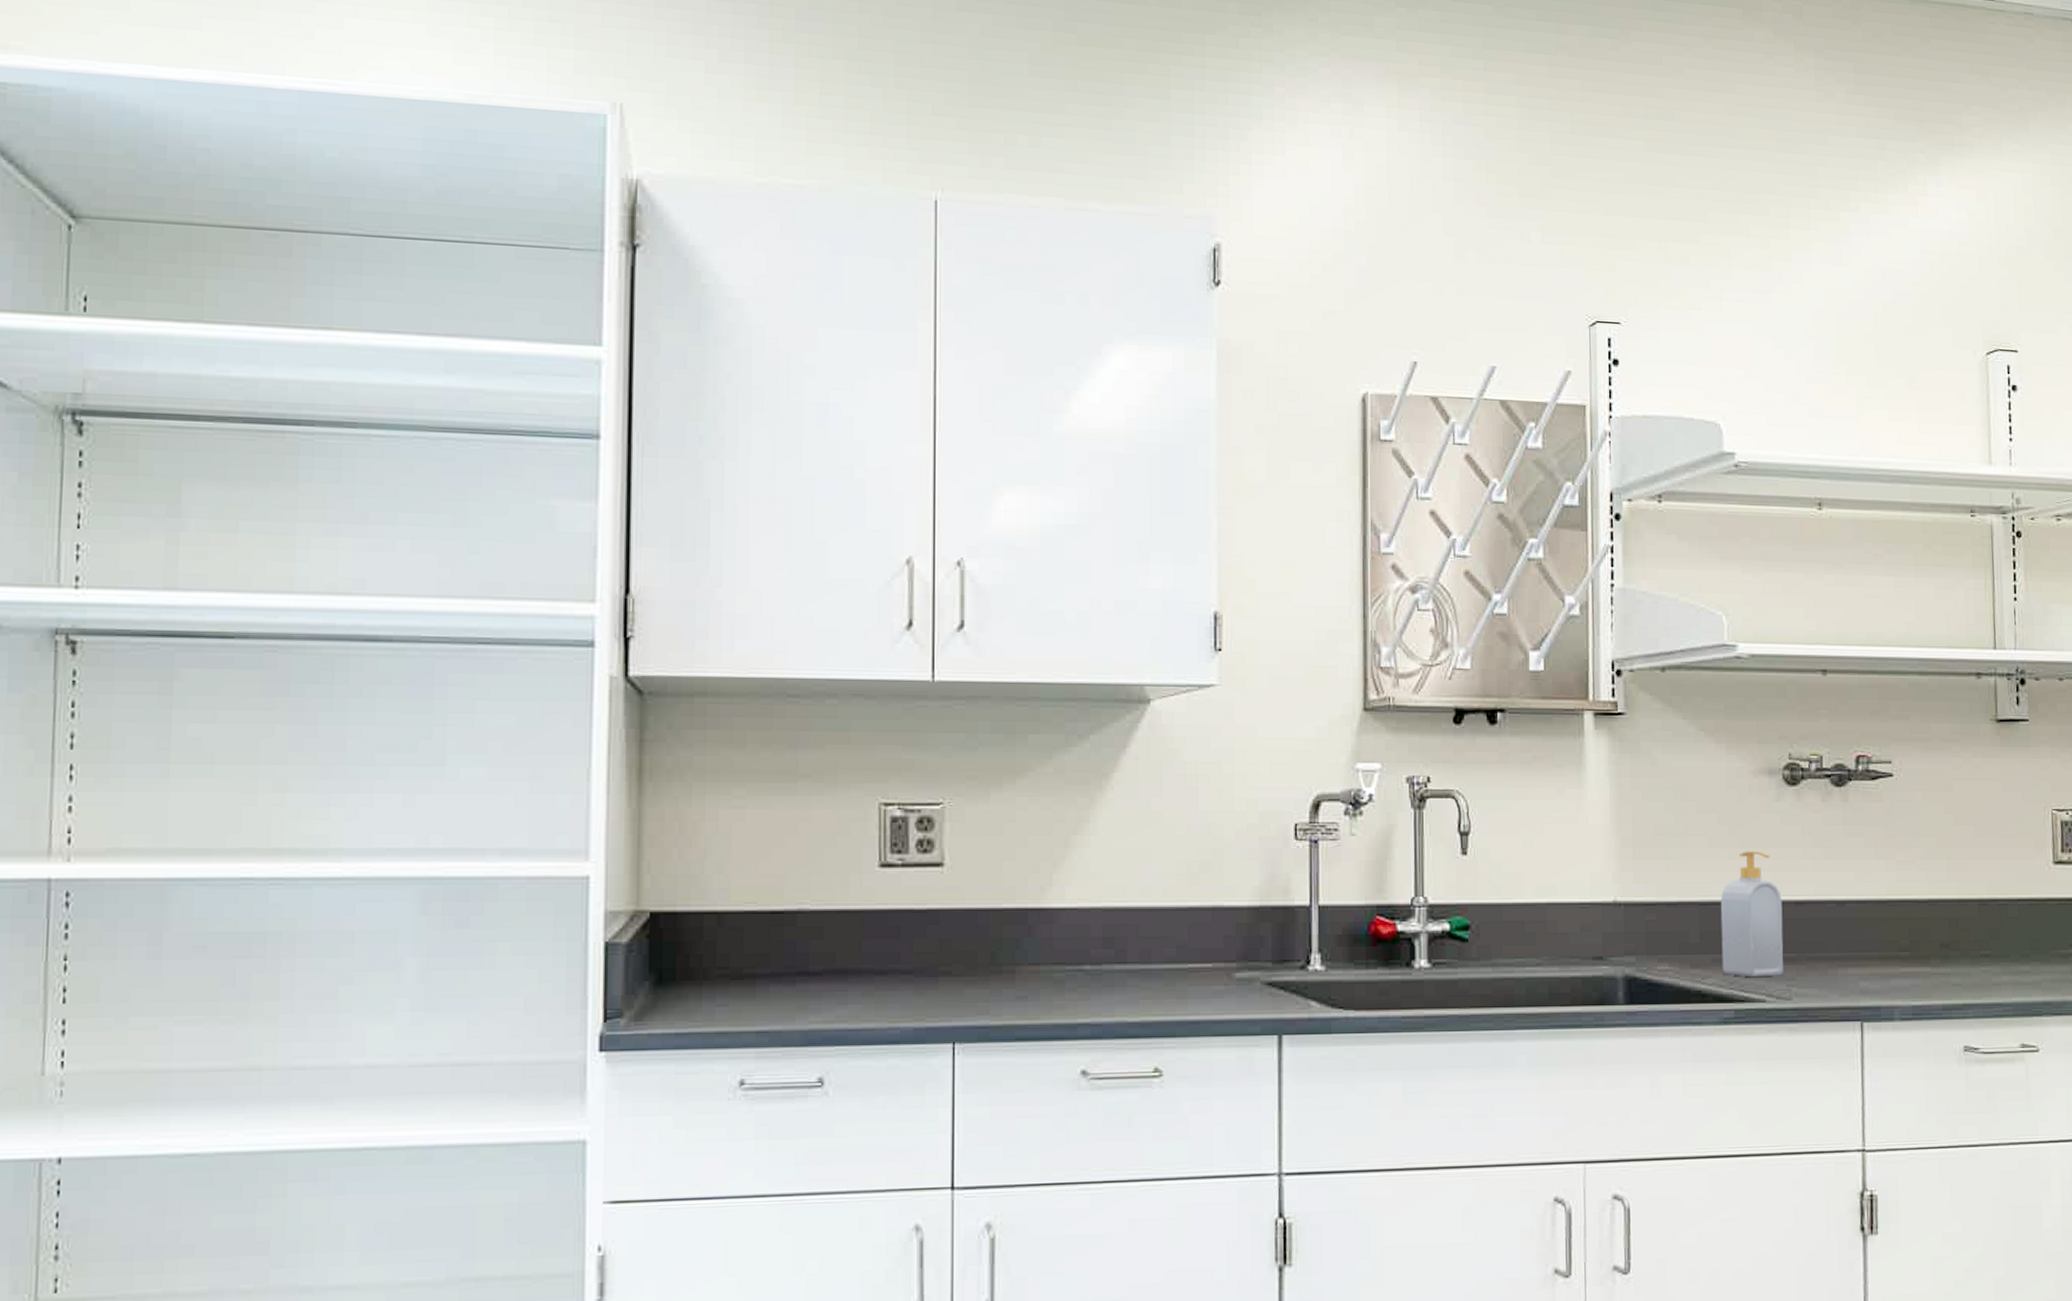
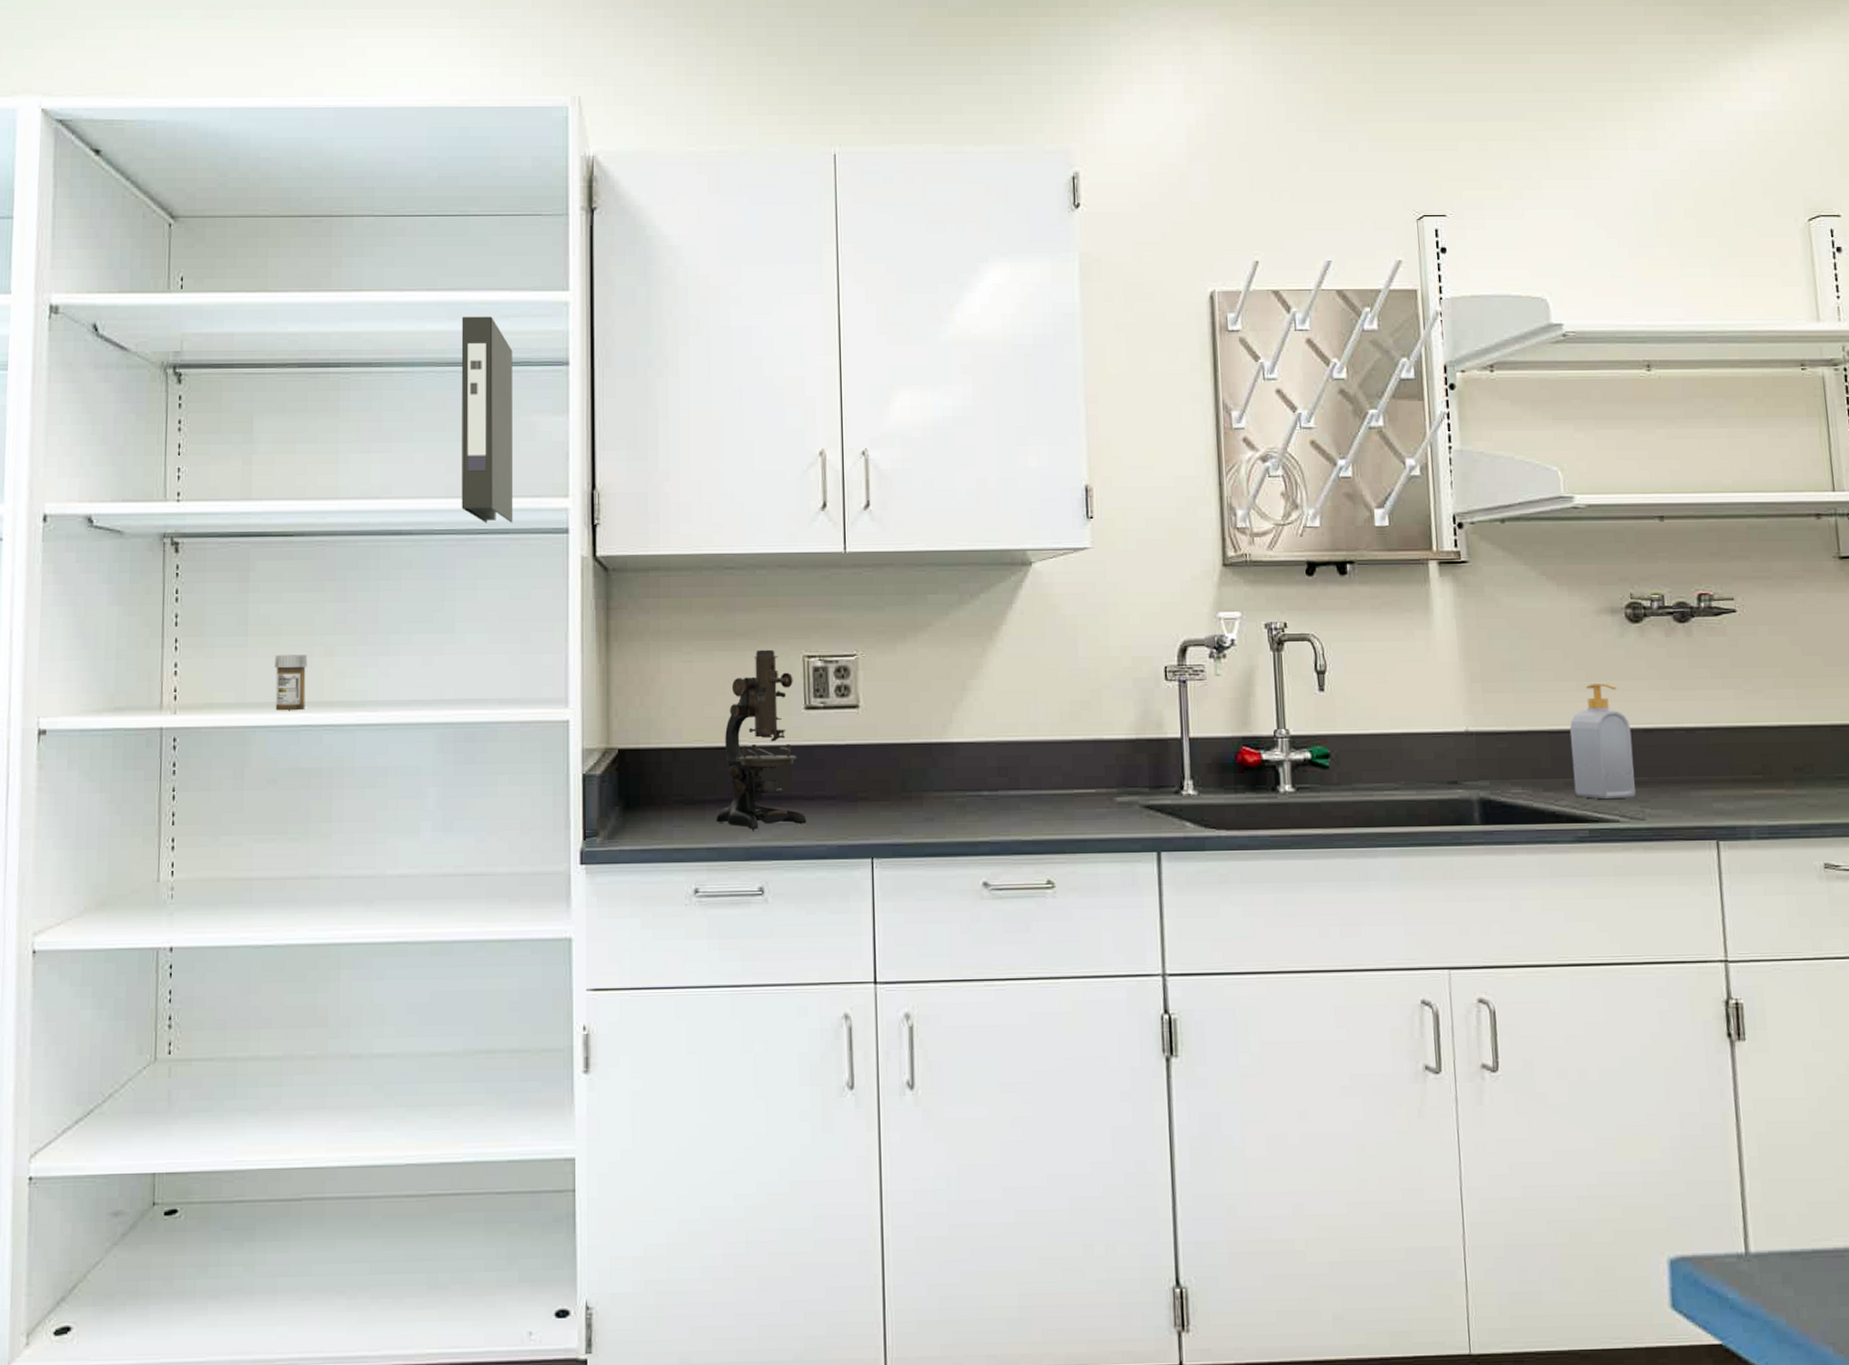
medicine: none [205,787,251,860] -> present [275,654,308,711]
binder: none [457,370,528,632] -> present [461,316,514,523]
microscope: none [768,795,878,1012] -> present [715,649,807,832]

